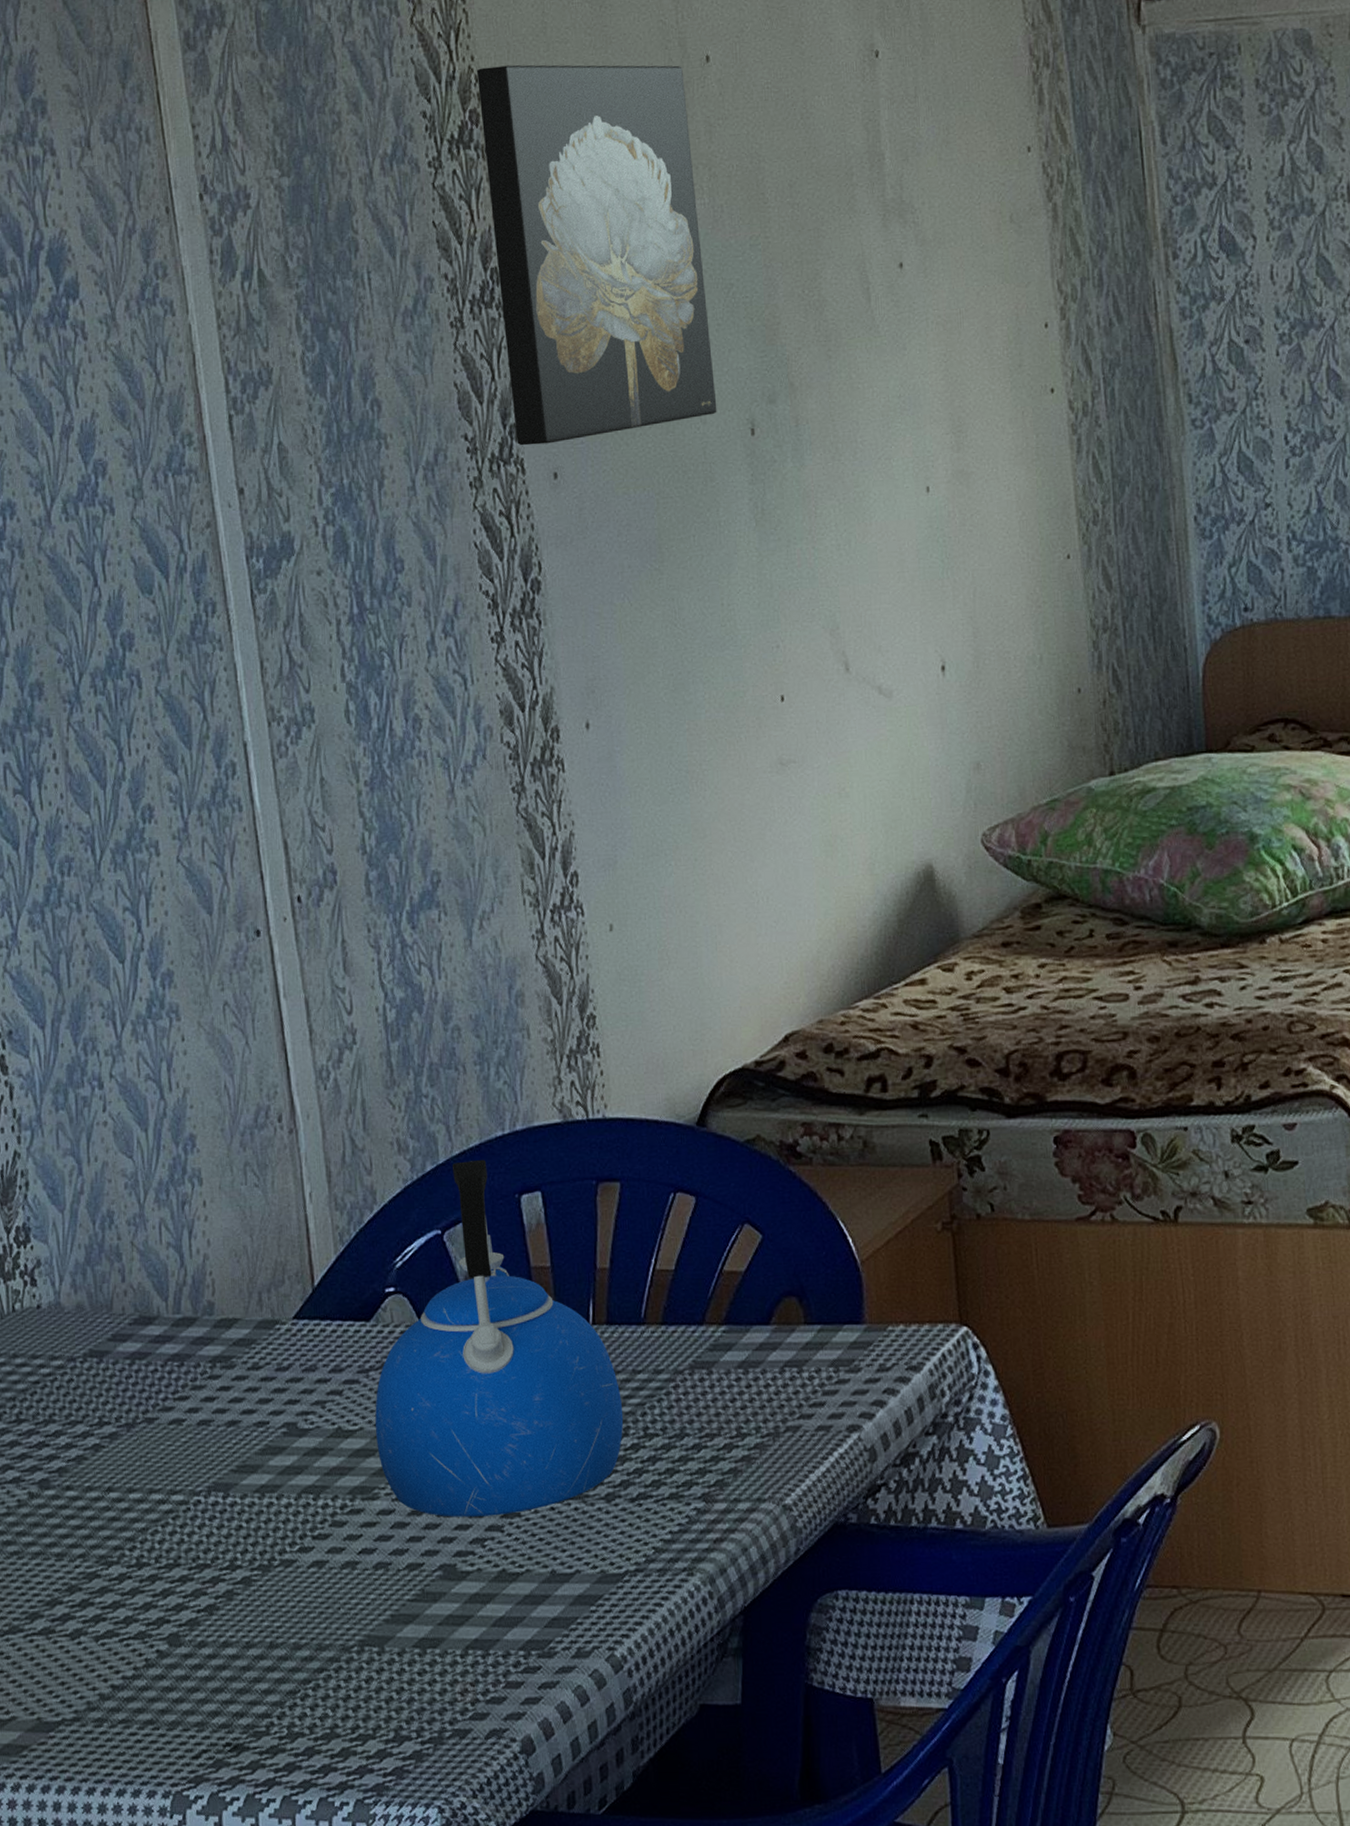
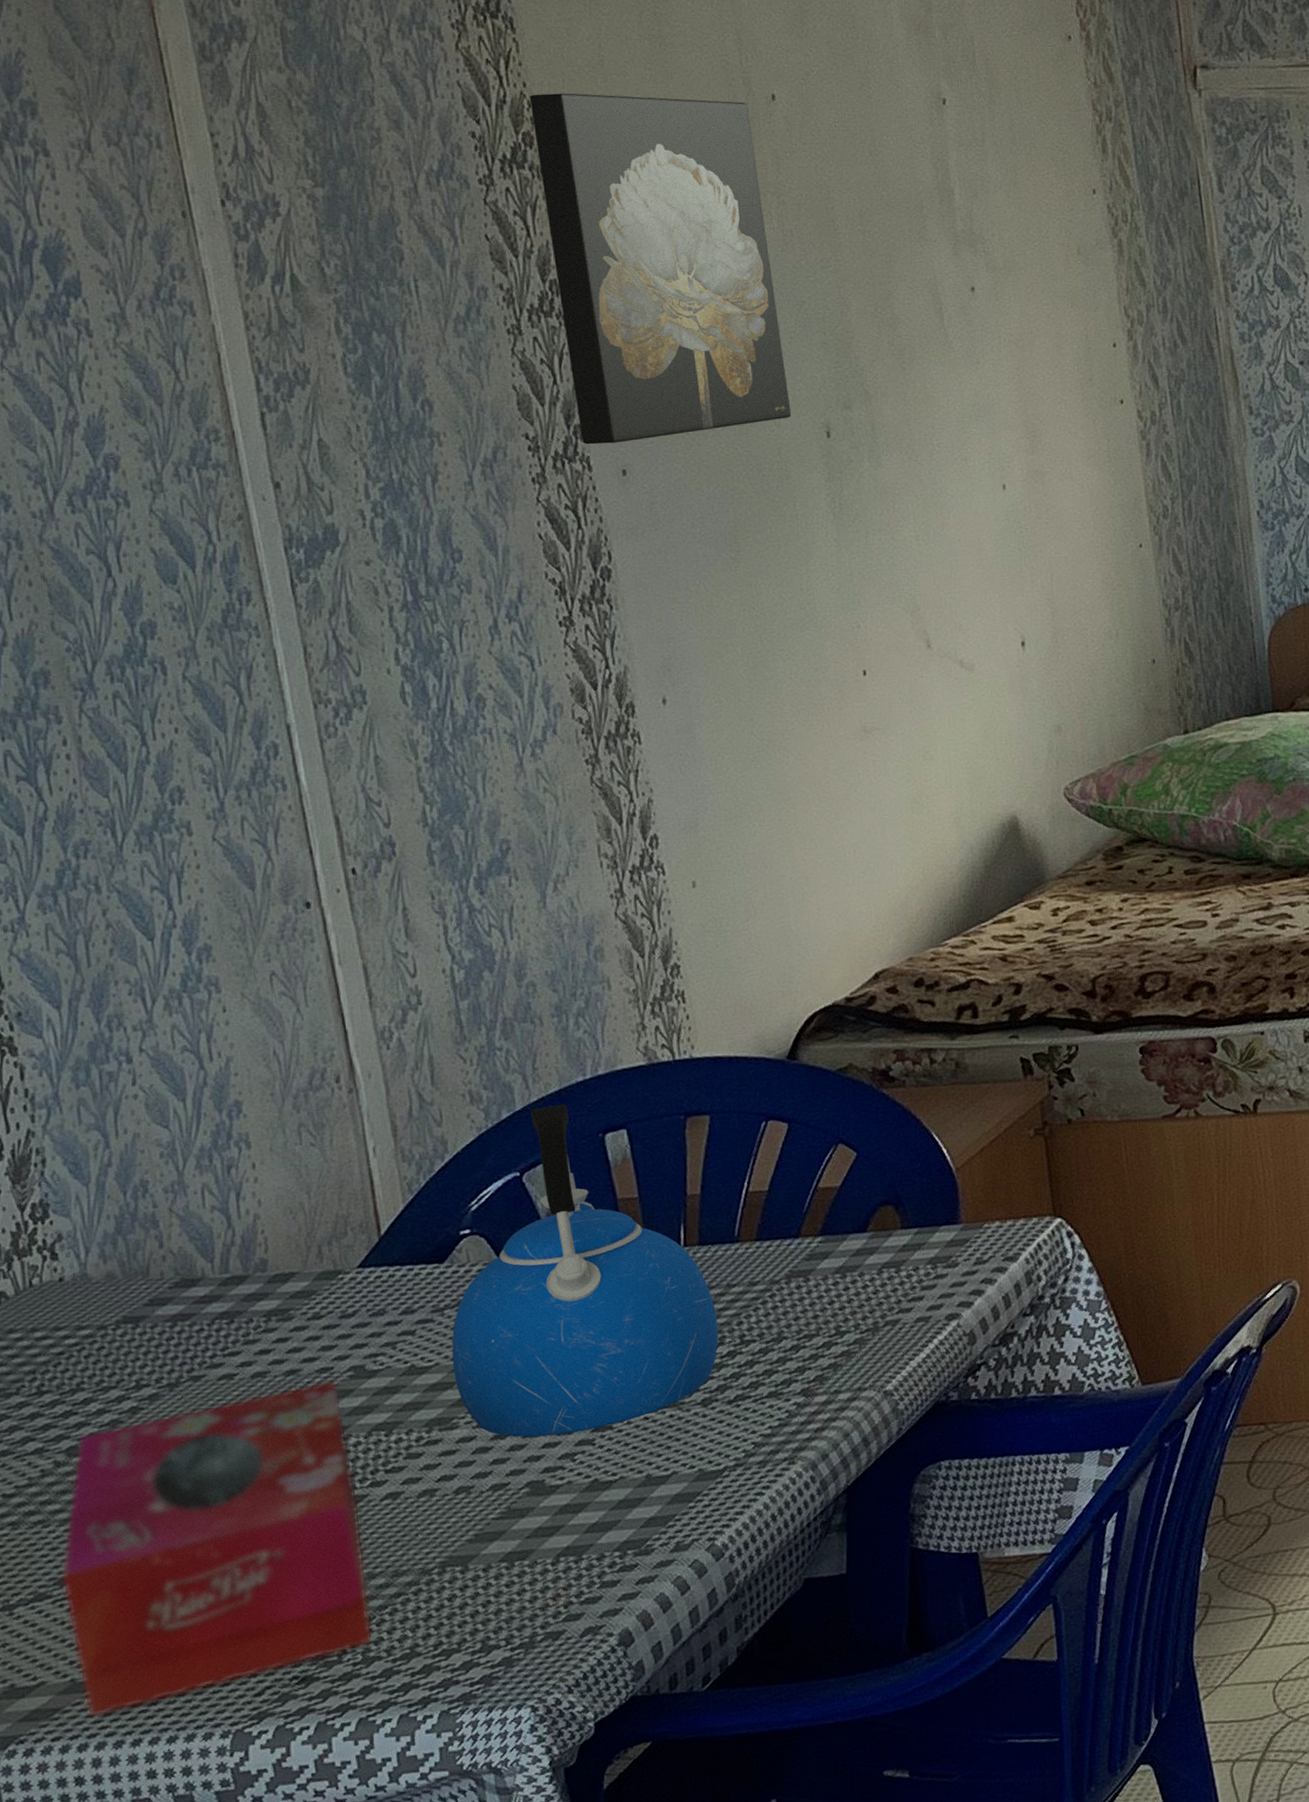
tissue box: none [31,1435,298,1759] -> present [60,1380,374,1717]

